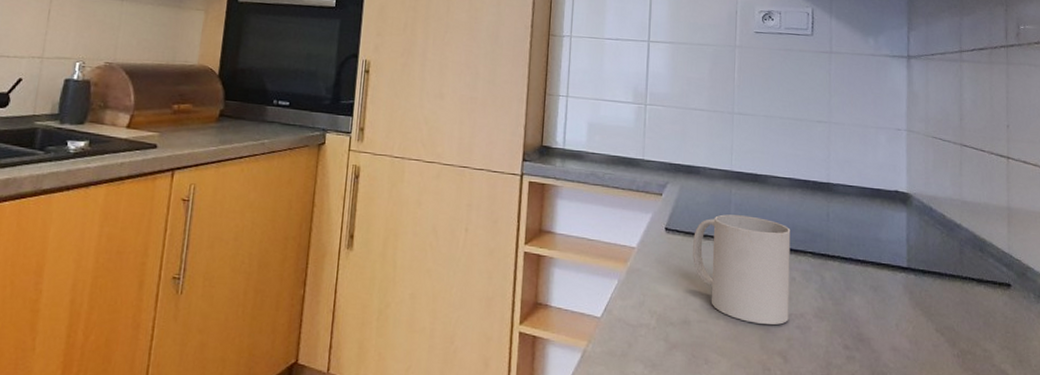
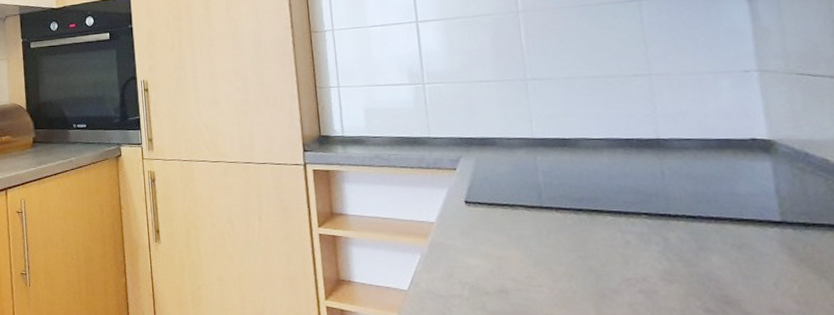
mug: present [692,214,791,326] -> none [498,181,628,291]

